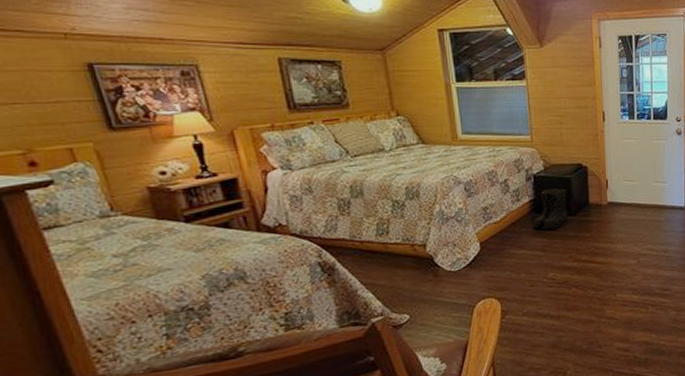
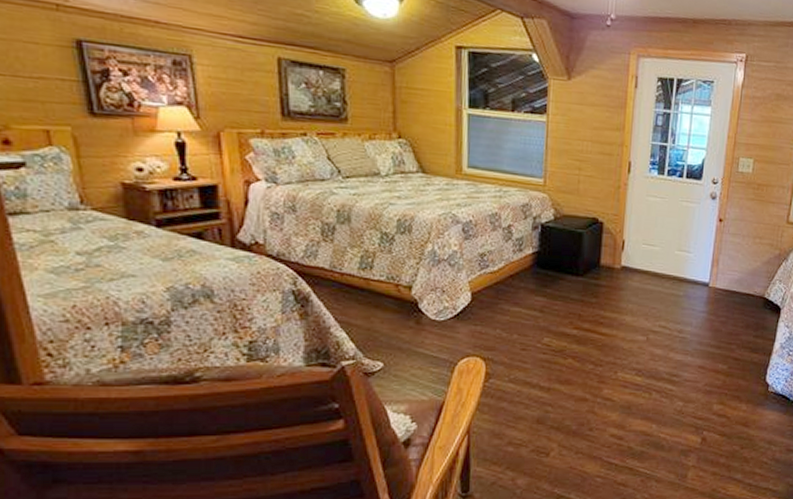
boots: present [531,189,568,230] -> none [531,242,576,289]

